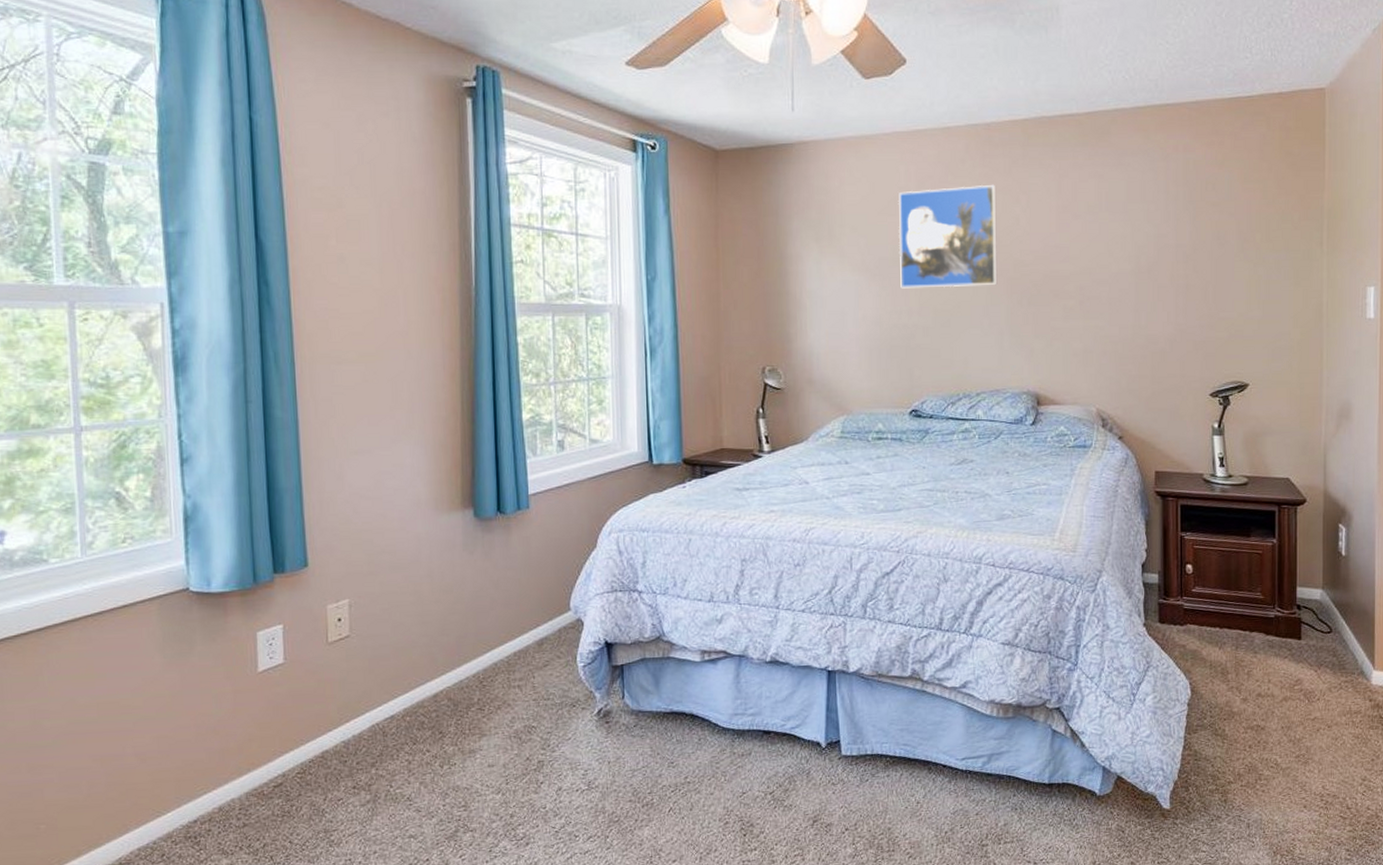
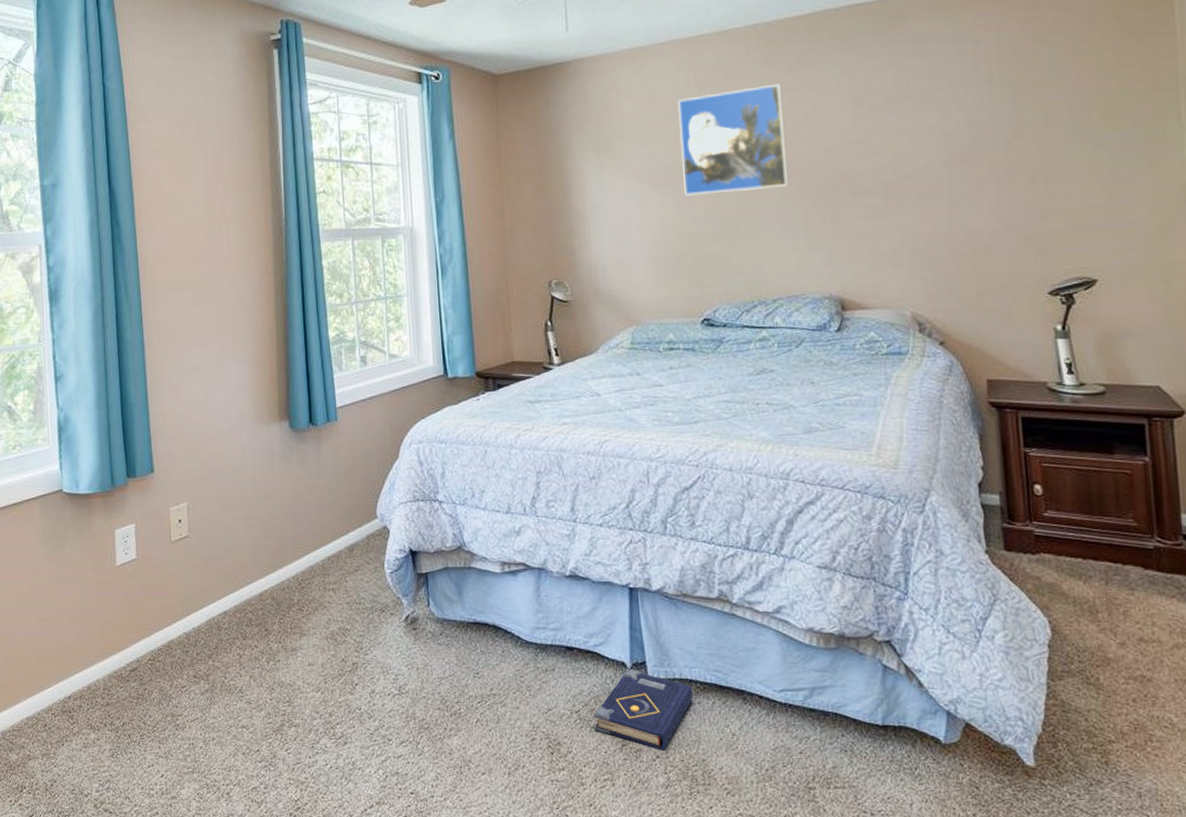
book: none [787,747,883,823] -> present [593,668,694,751]

